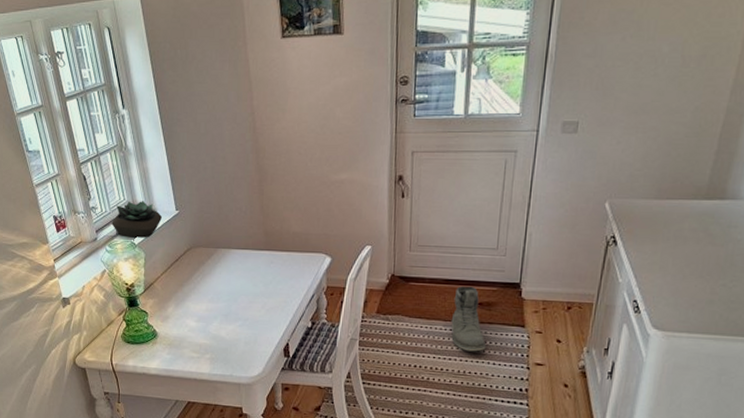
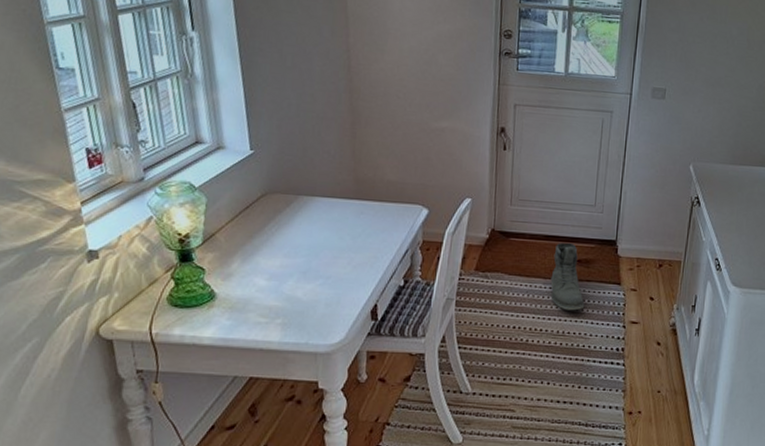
succulent plant: present [112,201,162,238] -> none [165,137,232,181]

